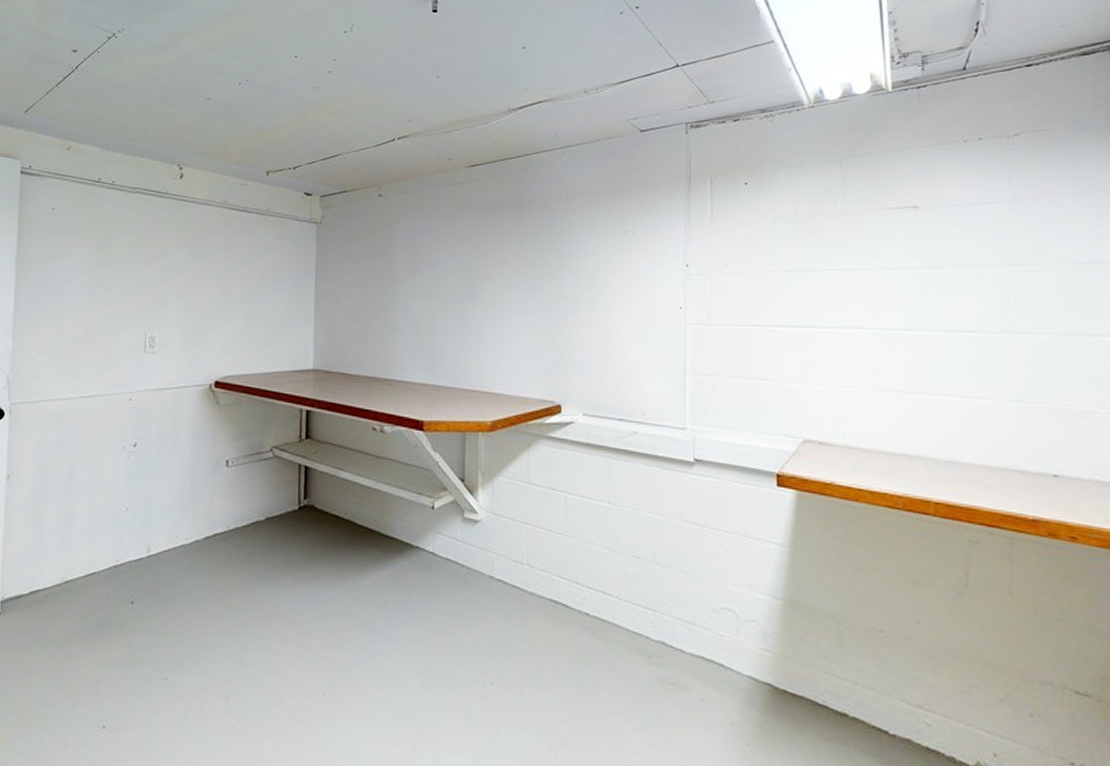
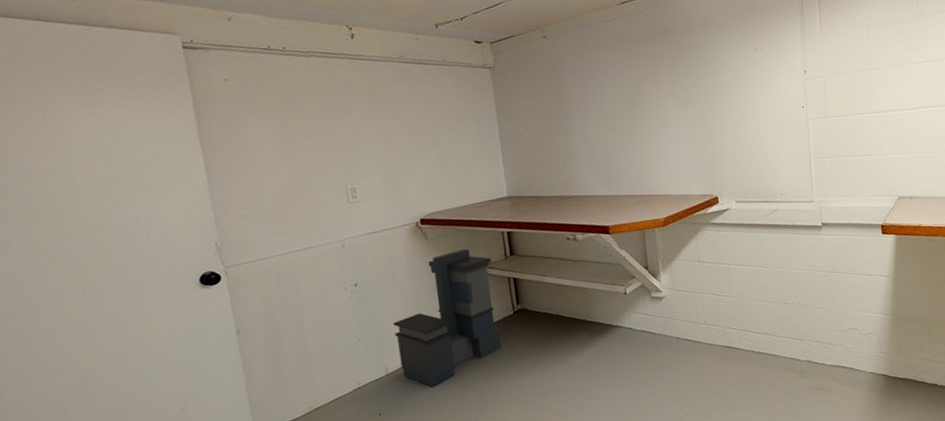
storage bin: none [164,422,283,582] -> present [394,248,502,387]

